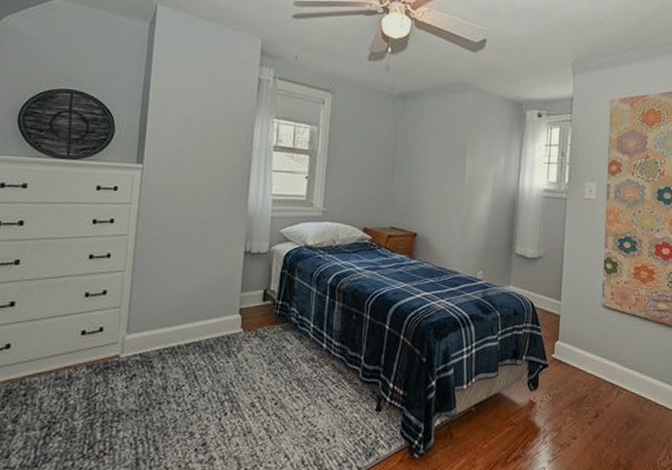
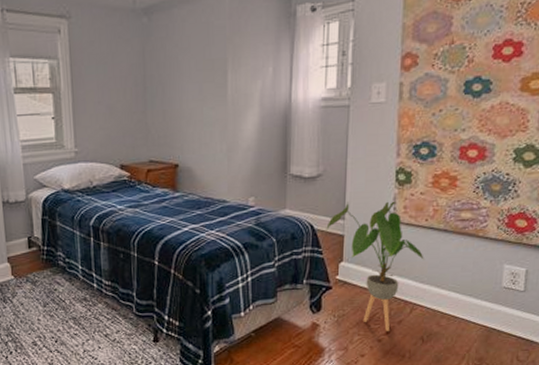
house plant: none [544,284,629,415] -> present [326,201,424,332]

